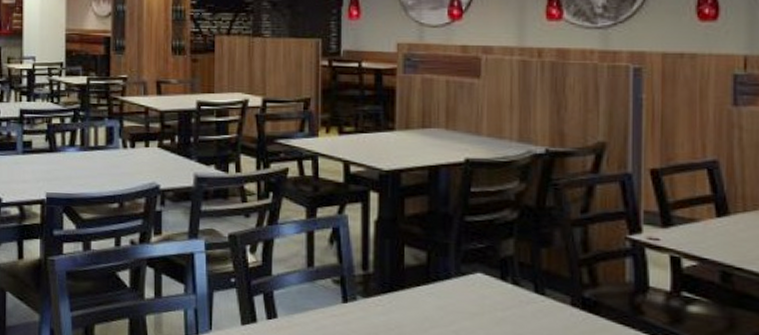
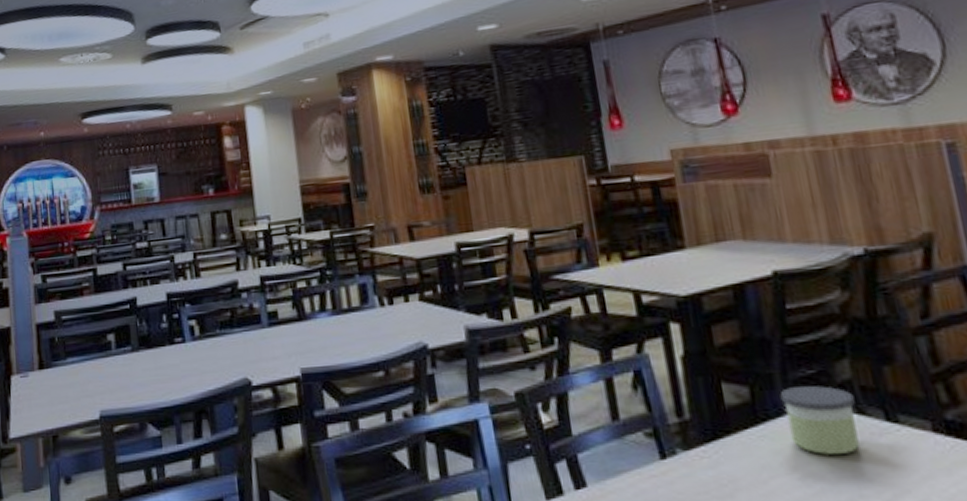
candle: none [451,256,512,315] -> present [779,386,860,455]

